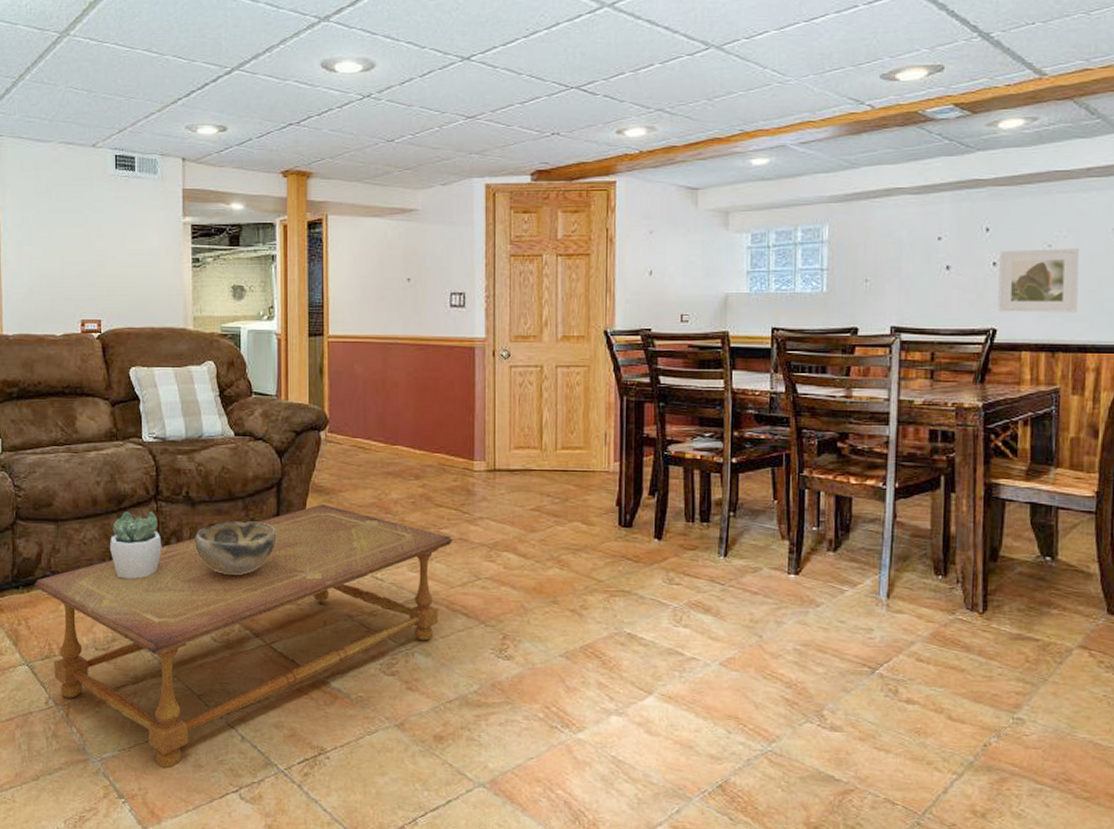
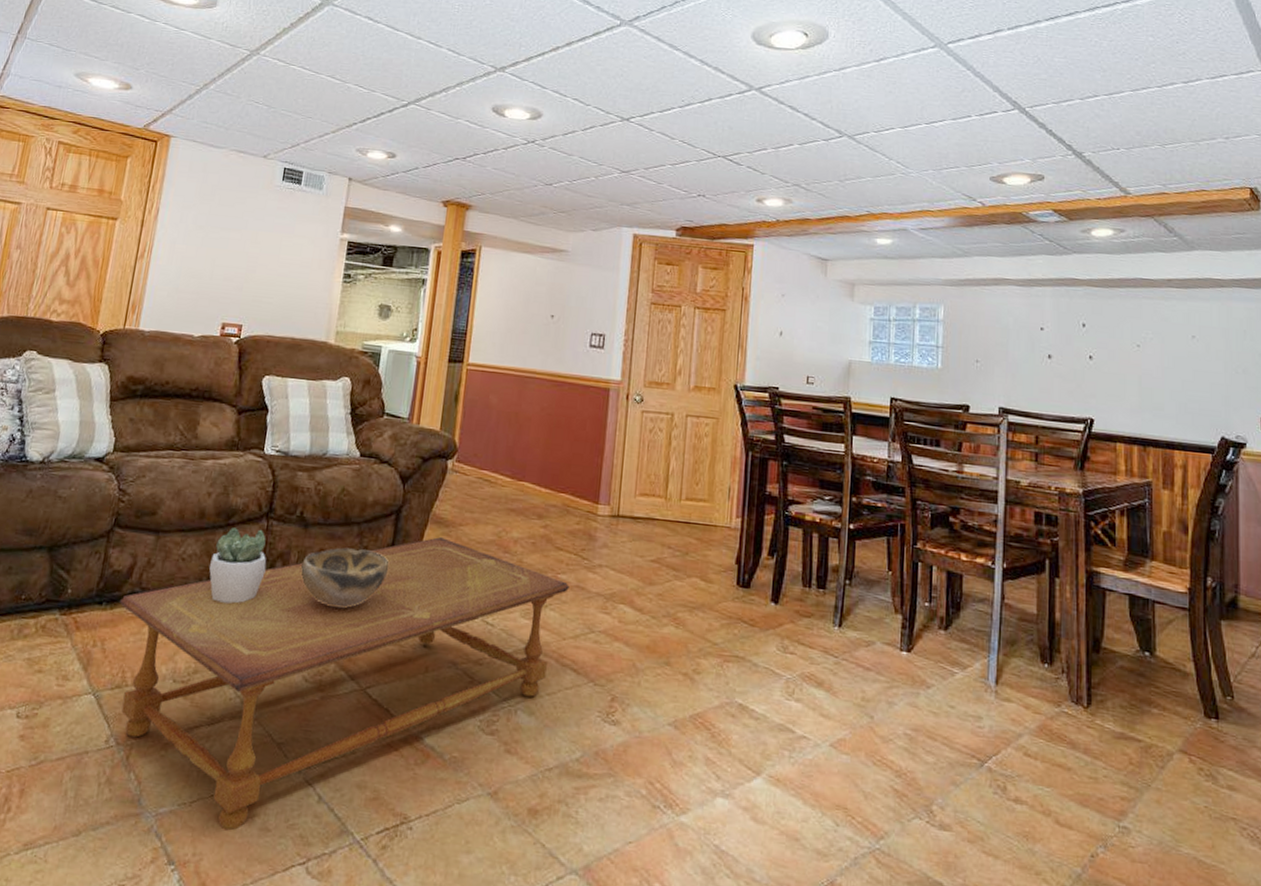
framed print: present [998,248,1080,312] -> none [1094,345,1164,410]

